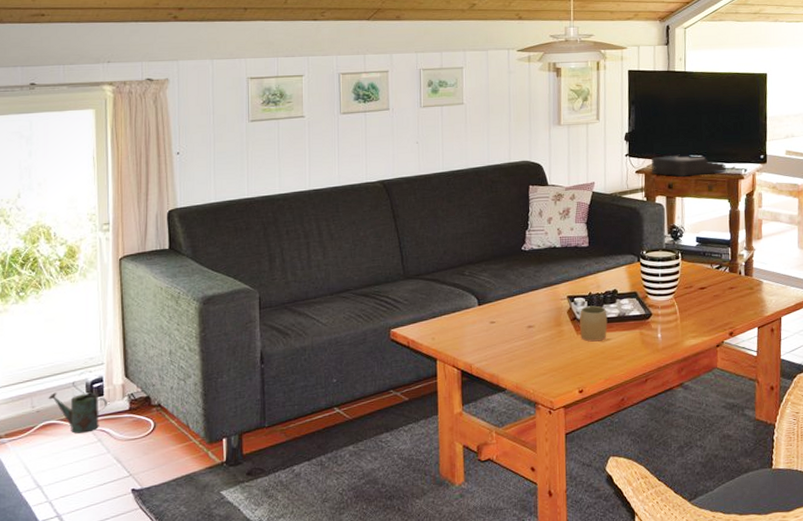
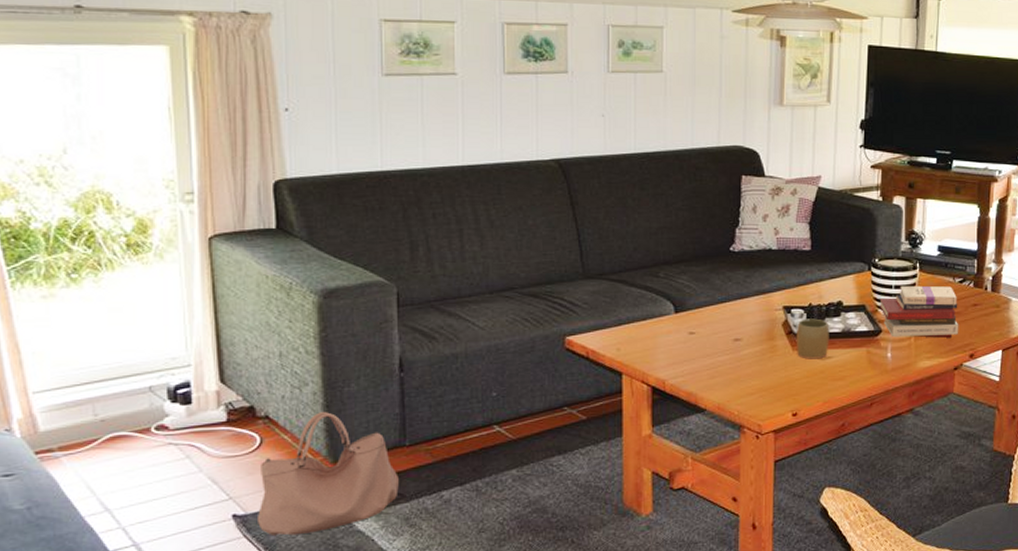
watering can: present [48,392,107,434] -> none [116,398,197,448]
handbag: none [150,400,260,507] -> present [256,412,399,536]
books: none [648,272,719,319] -> present [879,285,959,338]
game console: present [651,155,727,177] -> none [889,150,979,175]

